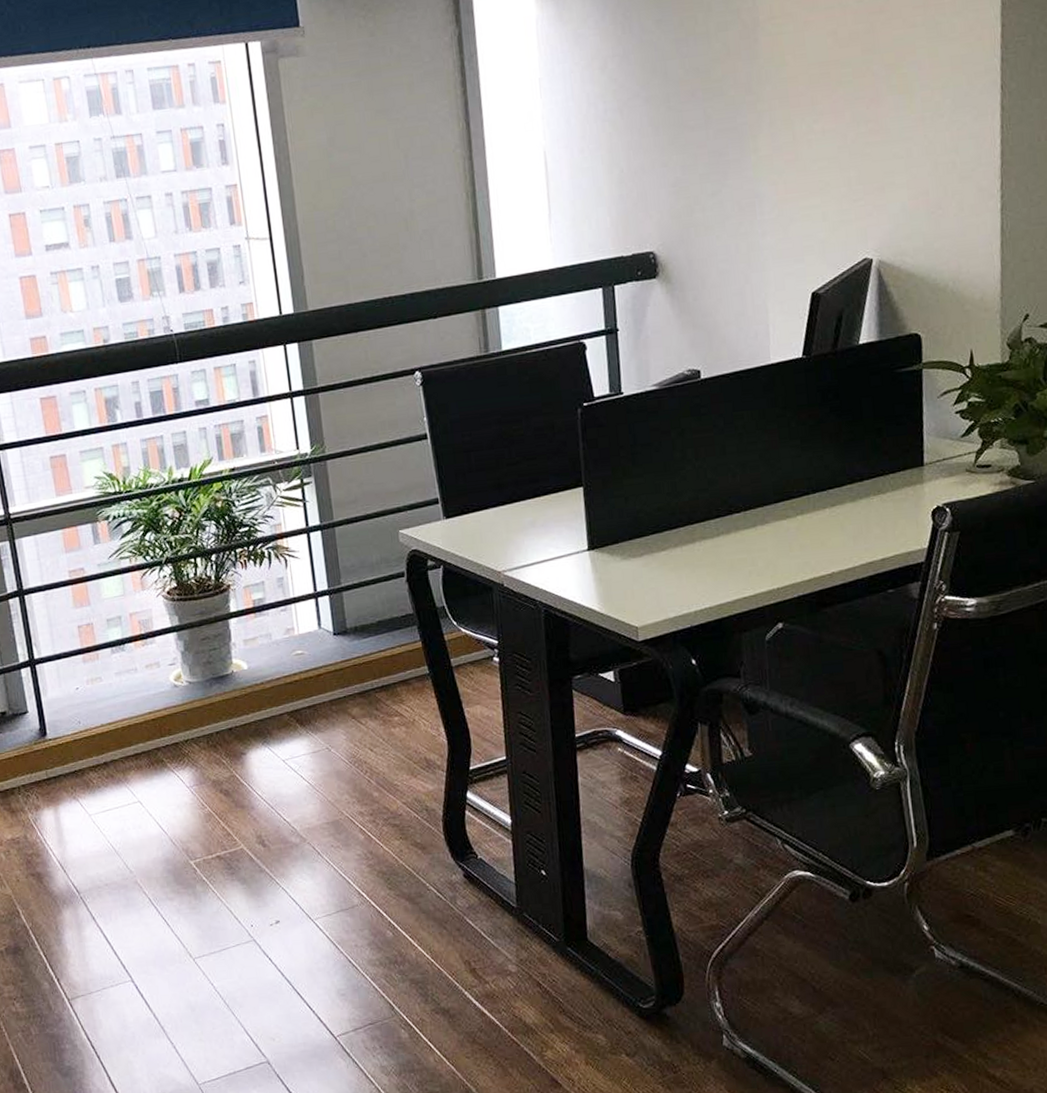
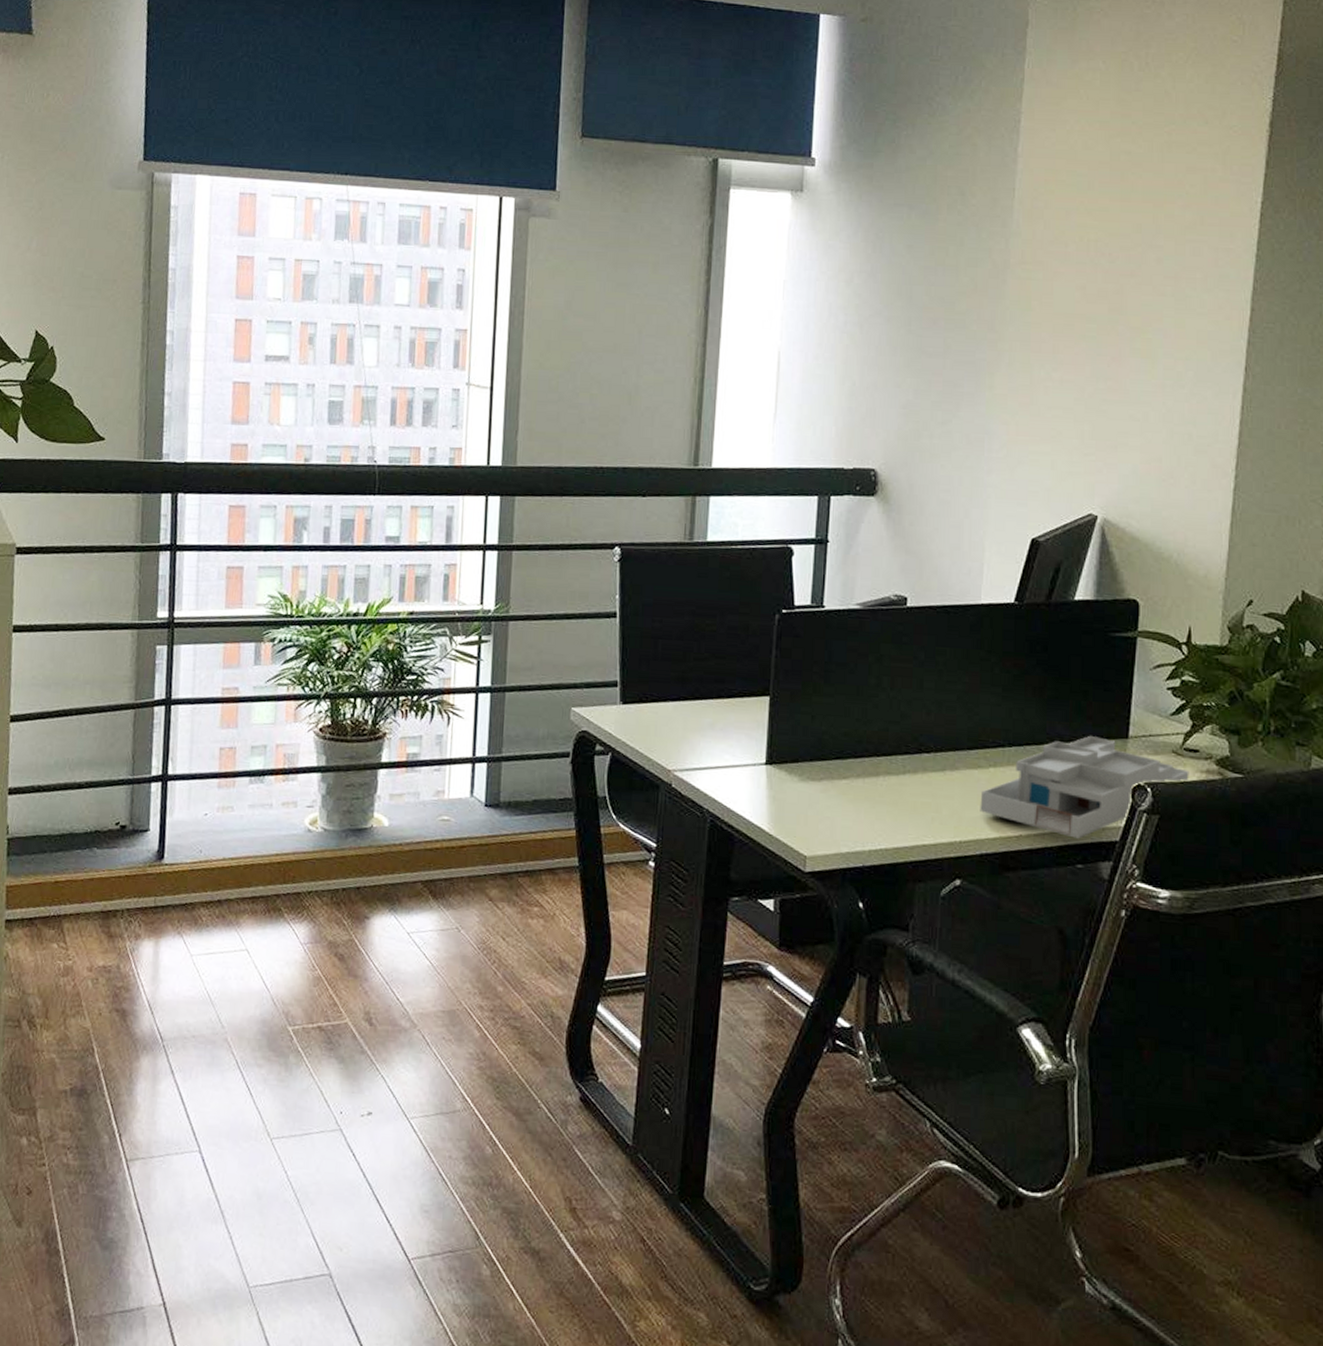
desk organizer: none [792,469,984,567] -> present [980,735,1189,839]

